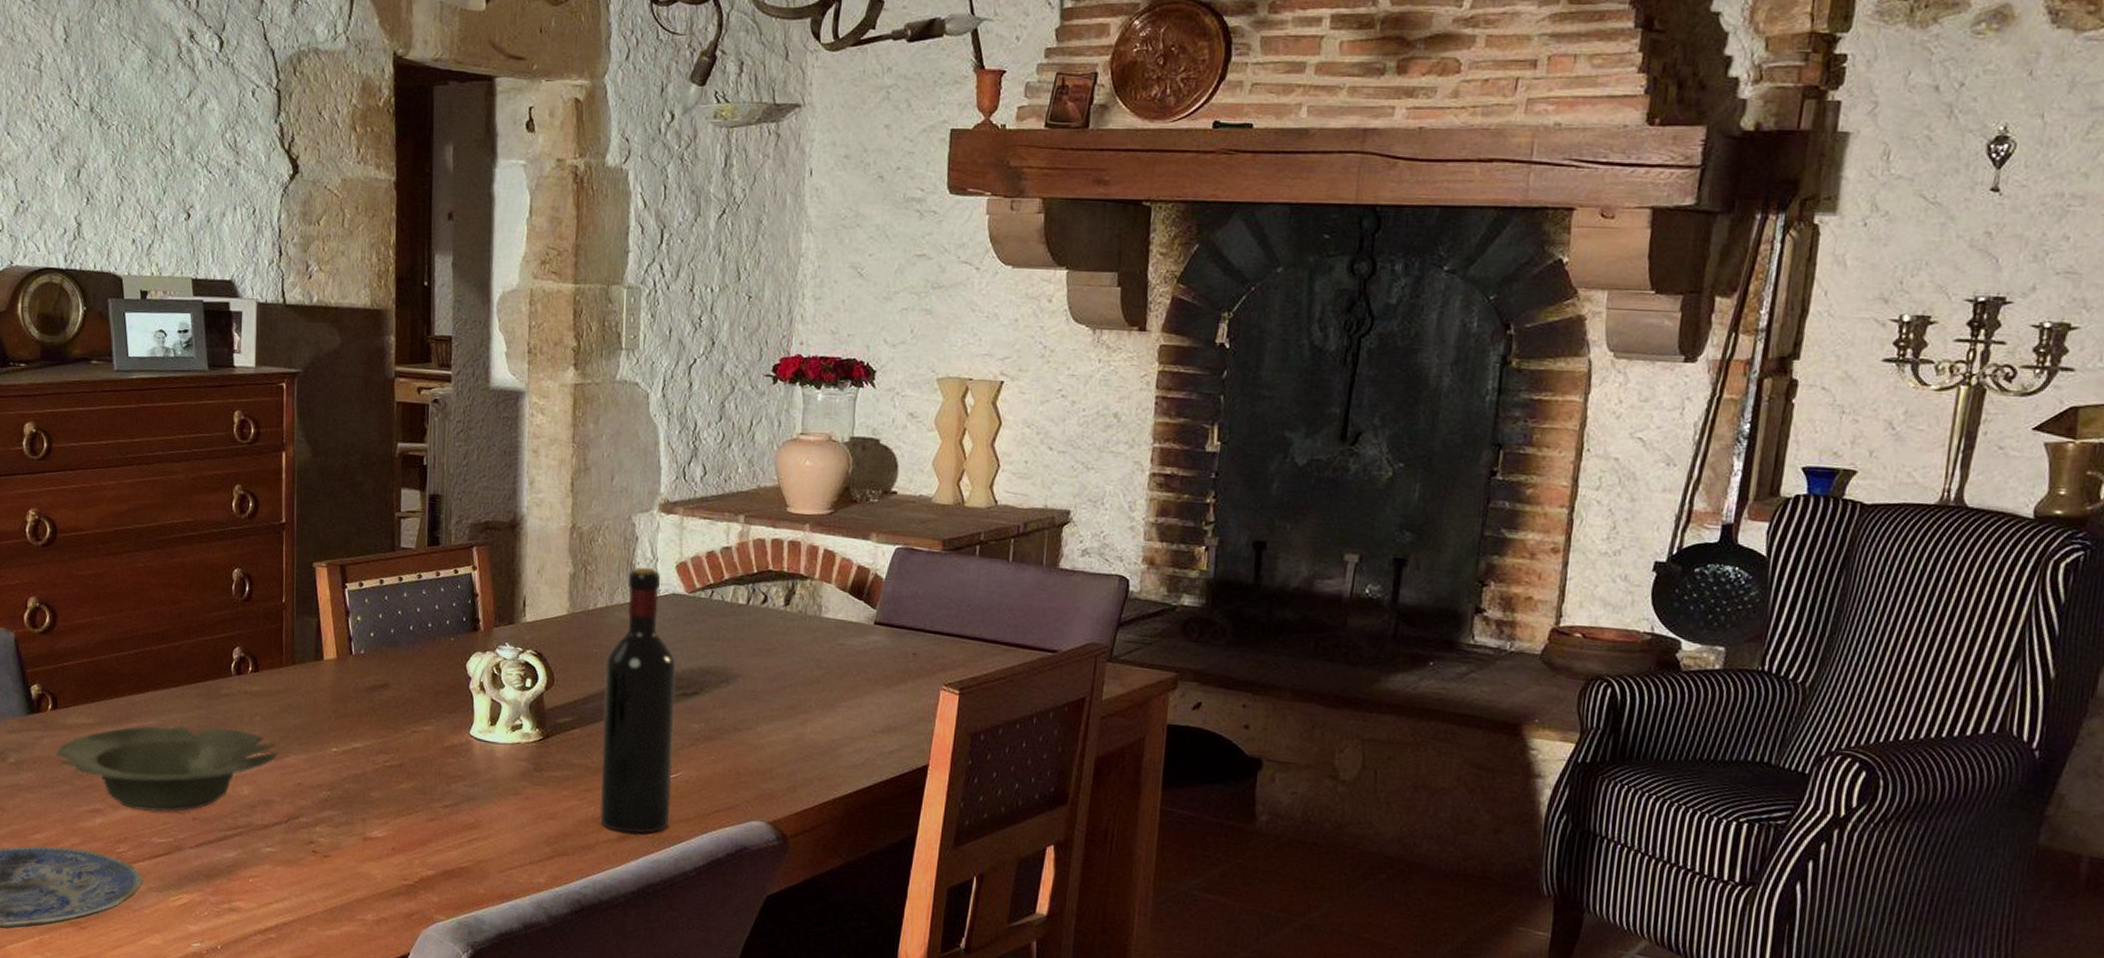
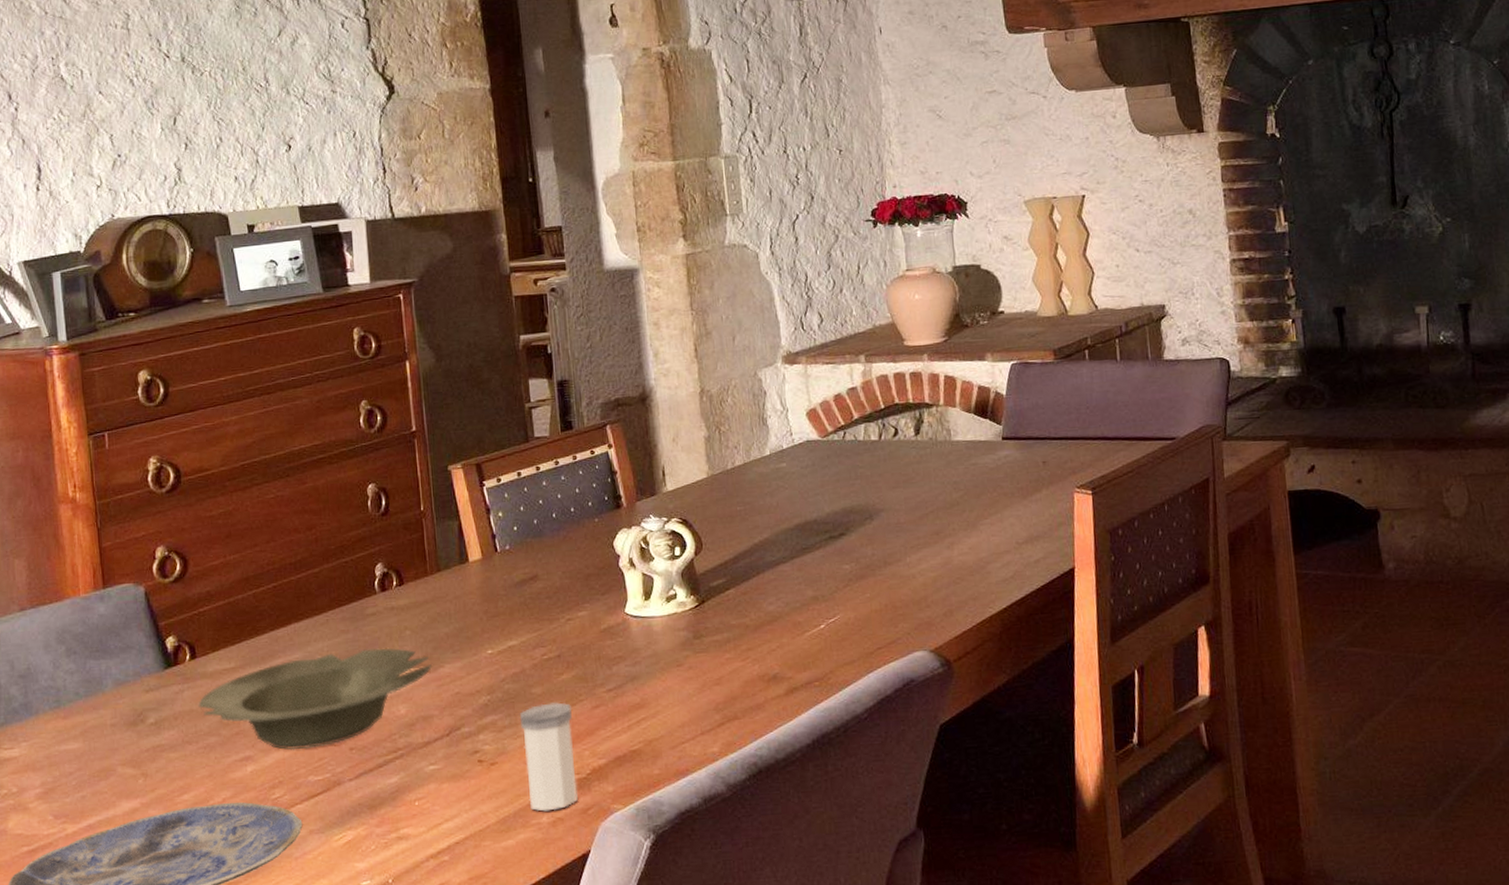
salt shaker: none [356,807,408,911] -> present [520,702,578,812]
wine bottle: present [599,566,677,834] -> none [750,419,834,686]

